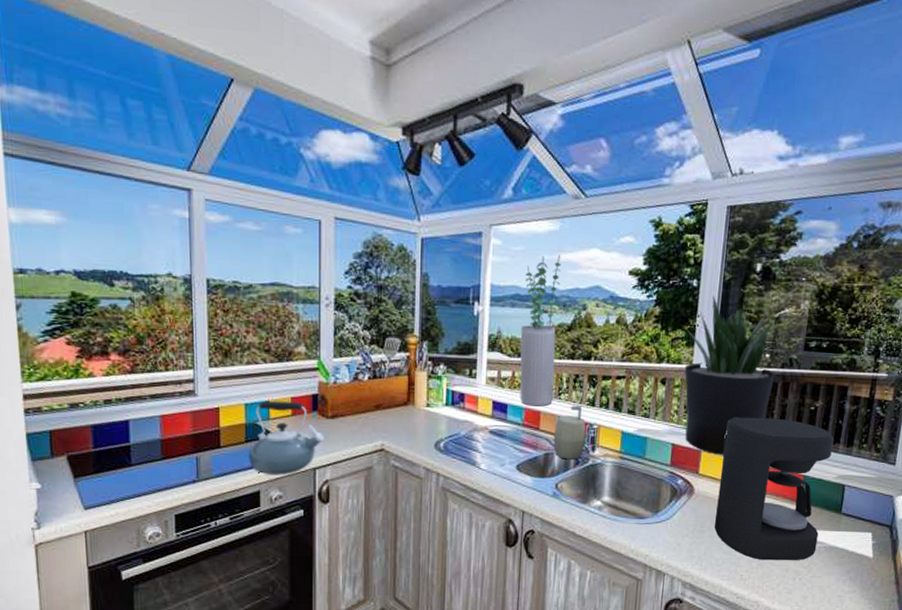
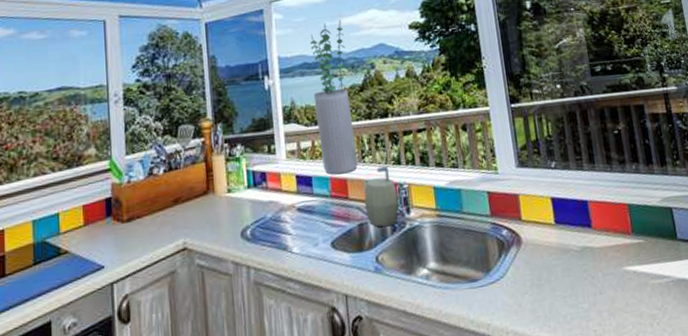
kettle: present [249,400,326,476] -> none [37,209,122,301]
planter: present [684,296,775,455] -> none [475,37,573,196]
coffee maker: present [715,417,834,561] -> none [537,147,665,309]

